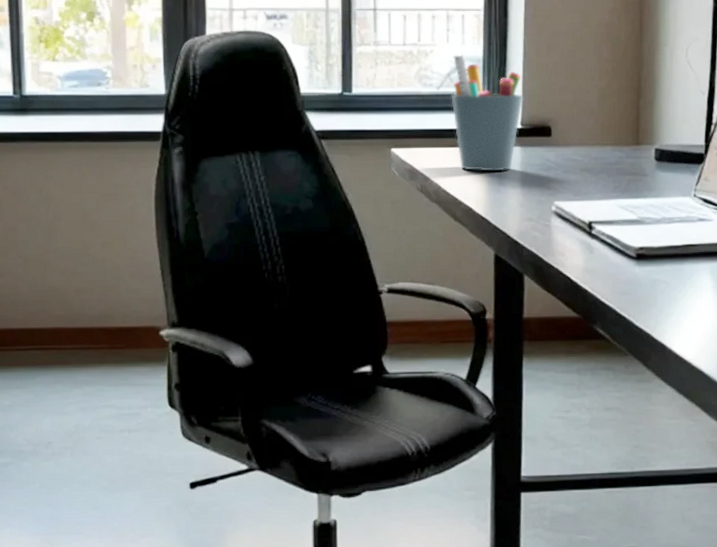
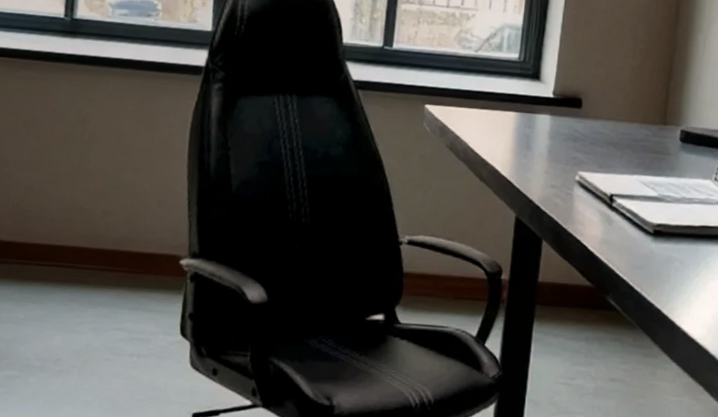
pen holder: present [451,53,523,171] -> none [488,20,558,137]

